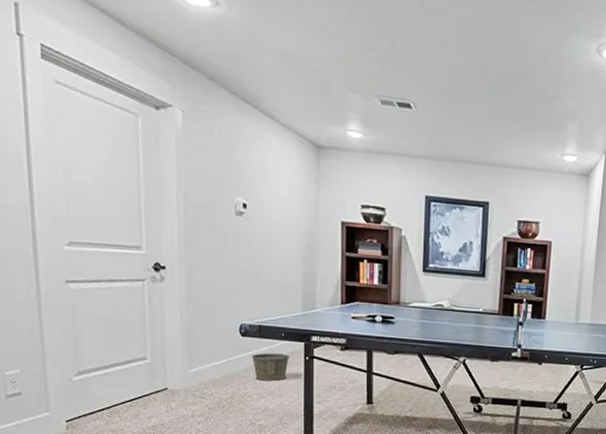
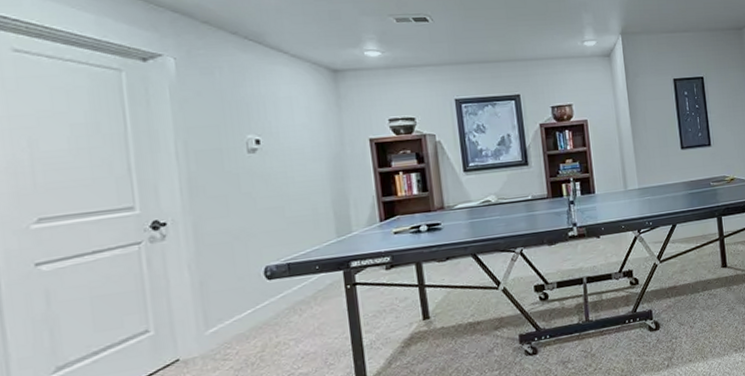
basket: present [251,353,289,382] -> none [281,287,328,324]

